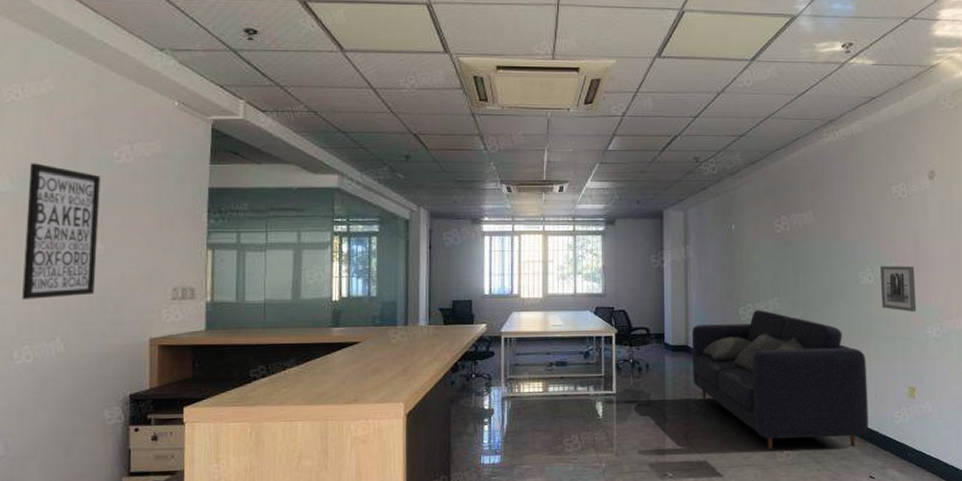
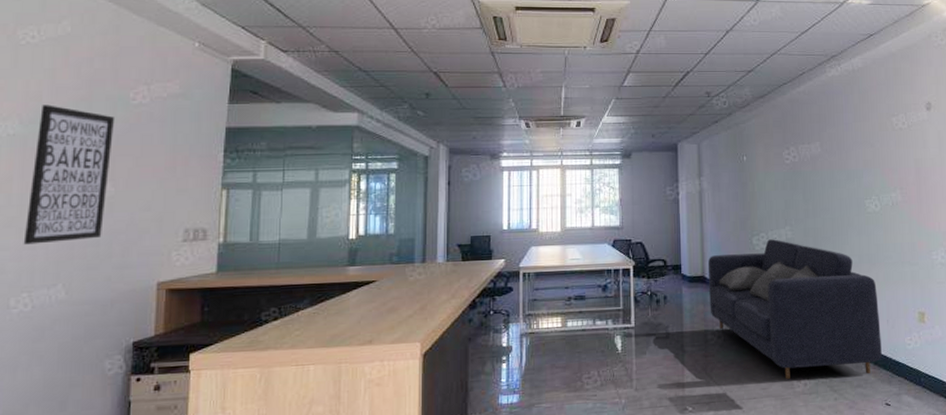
wall art: present [880,266,917,312] -> none [886,193,922,238]

